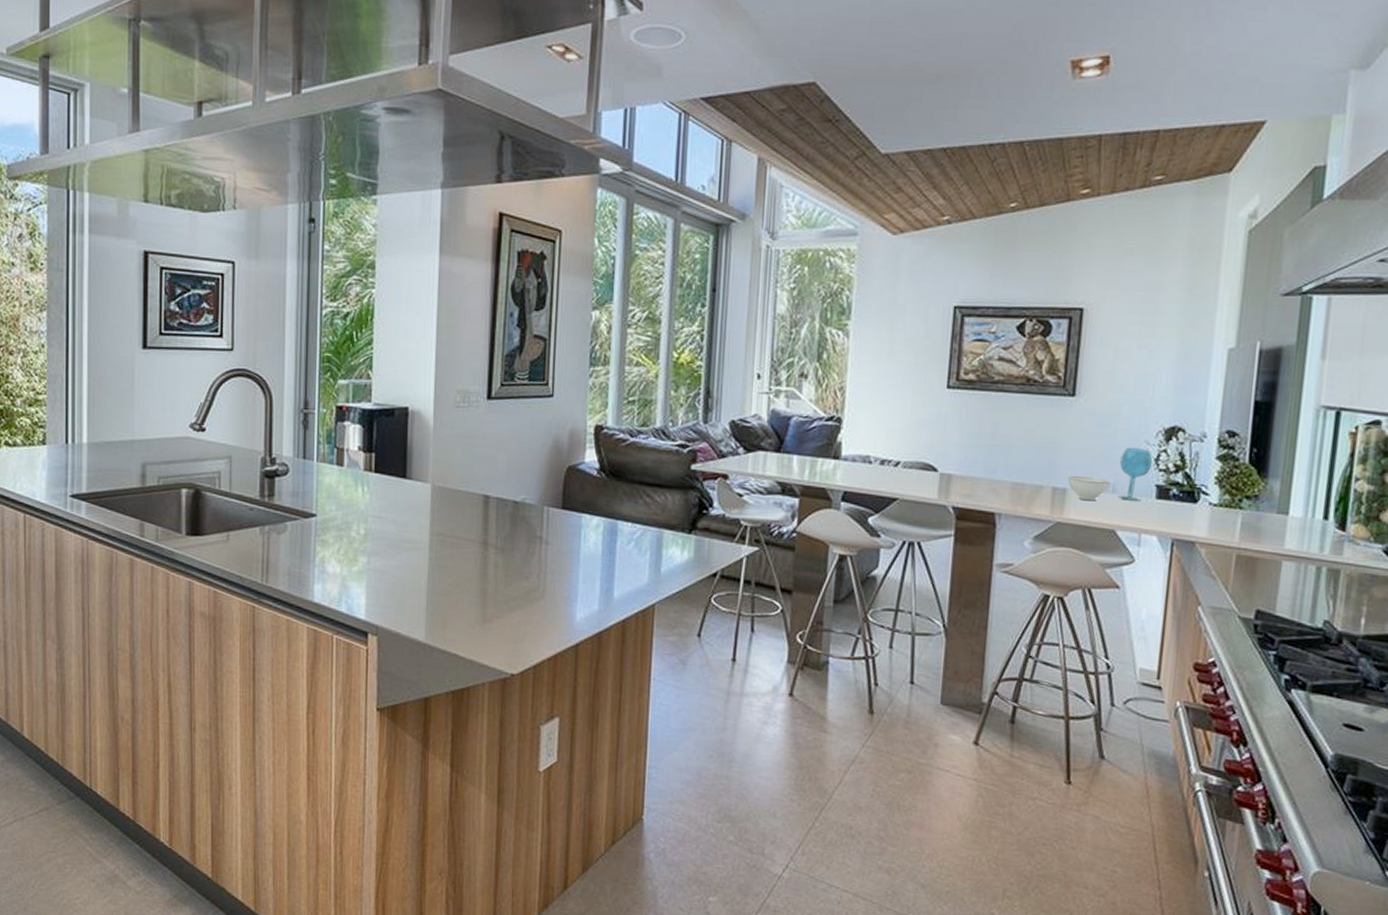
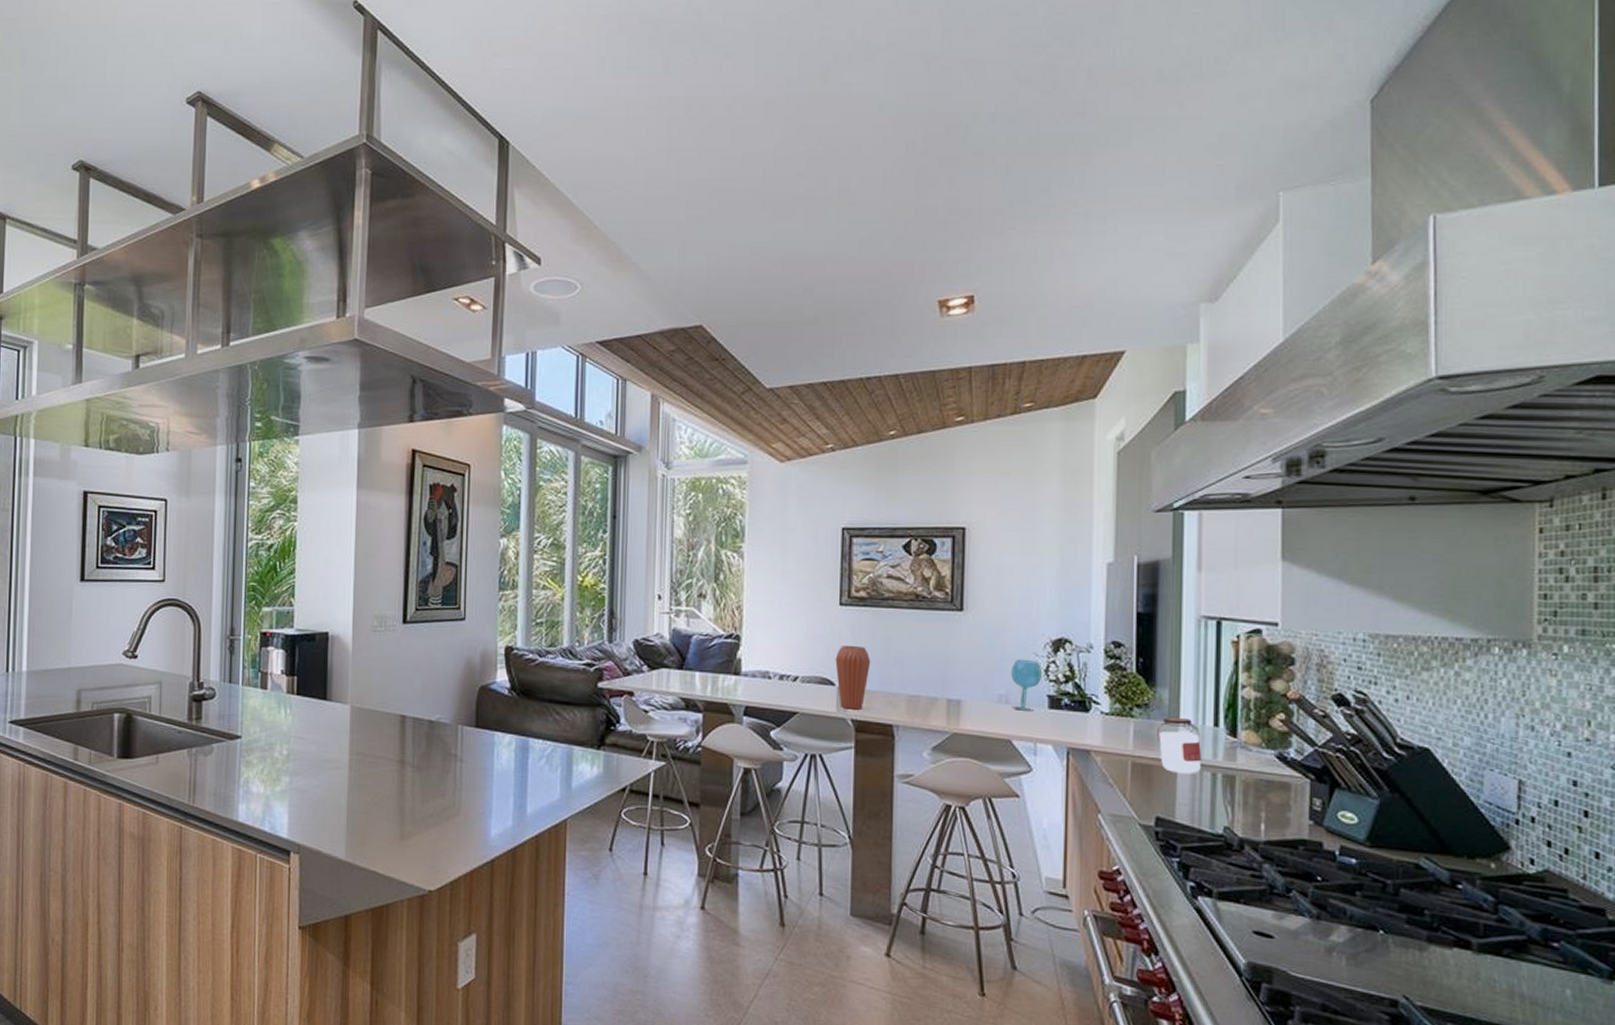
vase: none [939,430,976,497] -> present [835,646,871,710]
bowl: present [1068,475,1110,501] -> none [961,687,1002,712]
jar: none [1264,510,1309,567] -> present [1157,718,1202,774]

